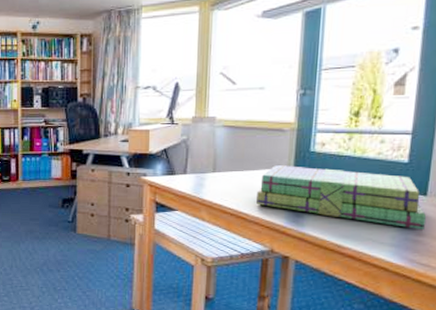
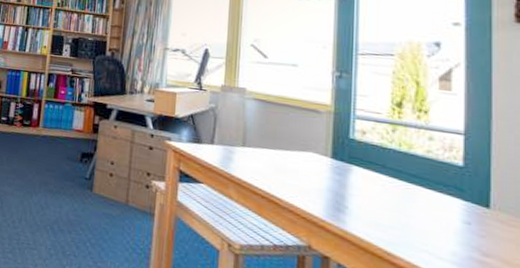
stack of books: present [256,165,426,229] -> none [291,148,493,249]

